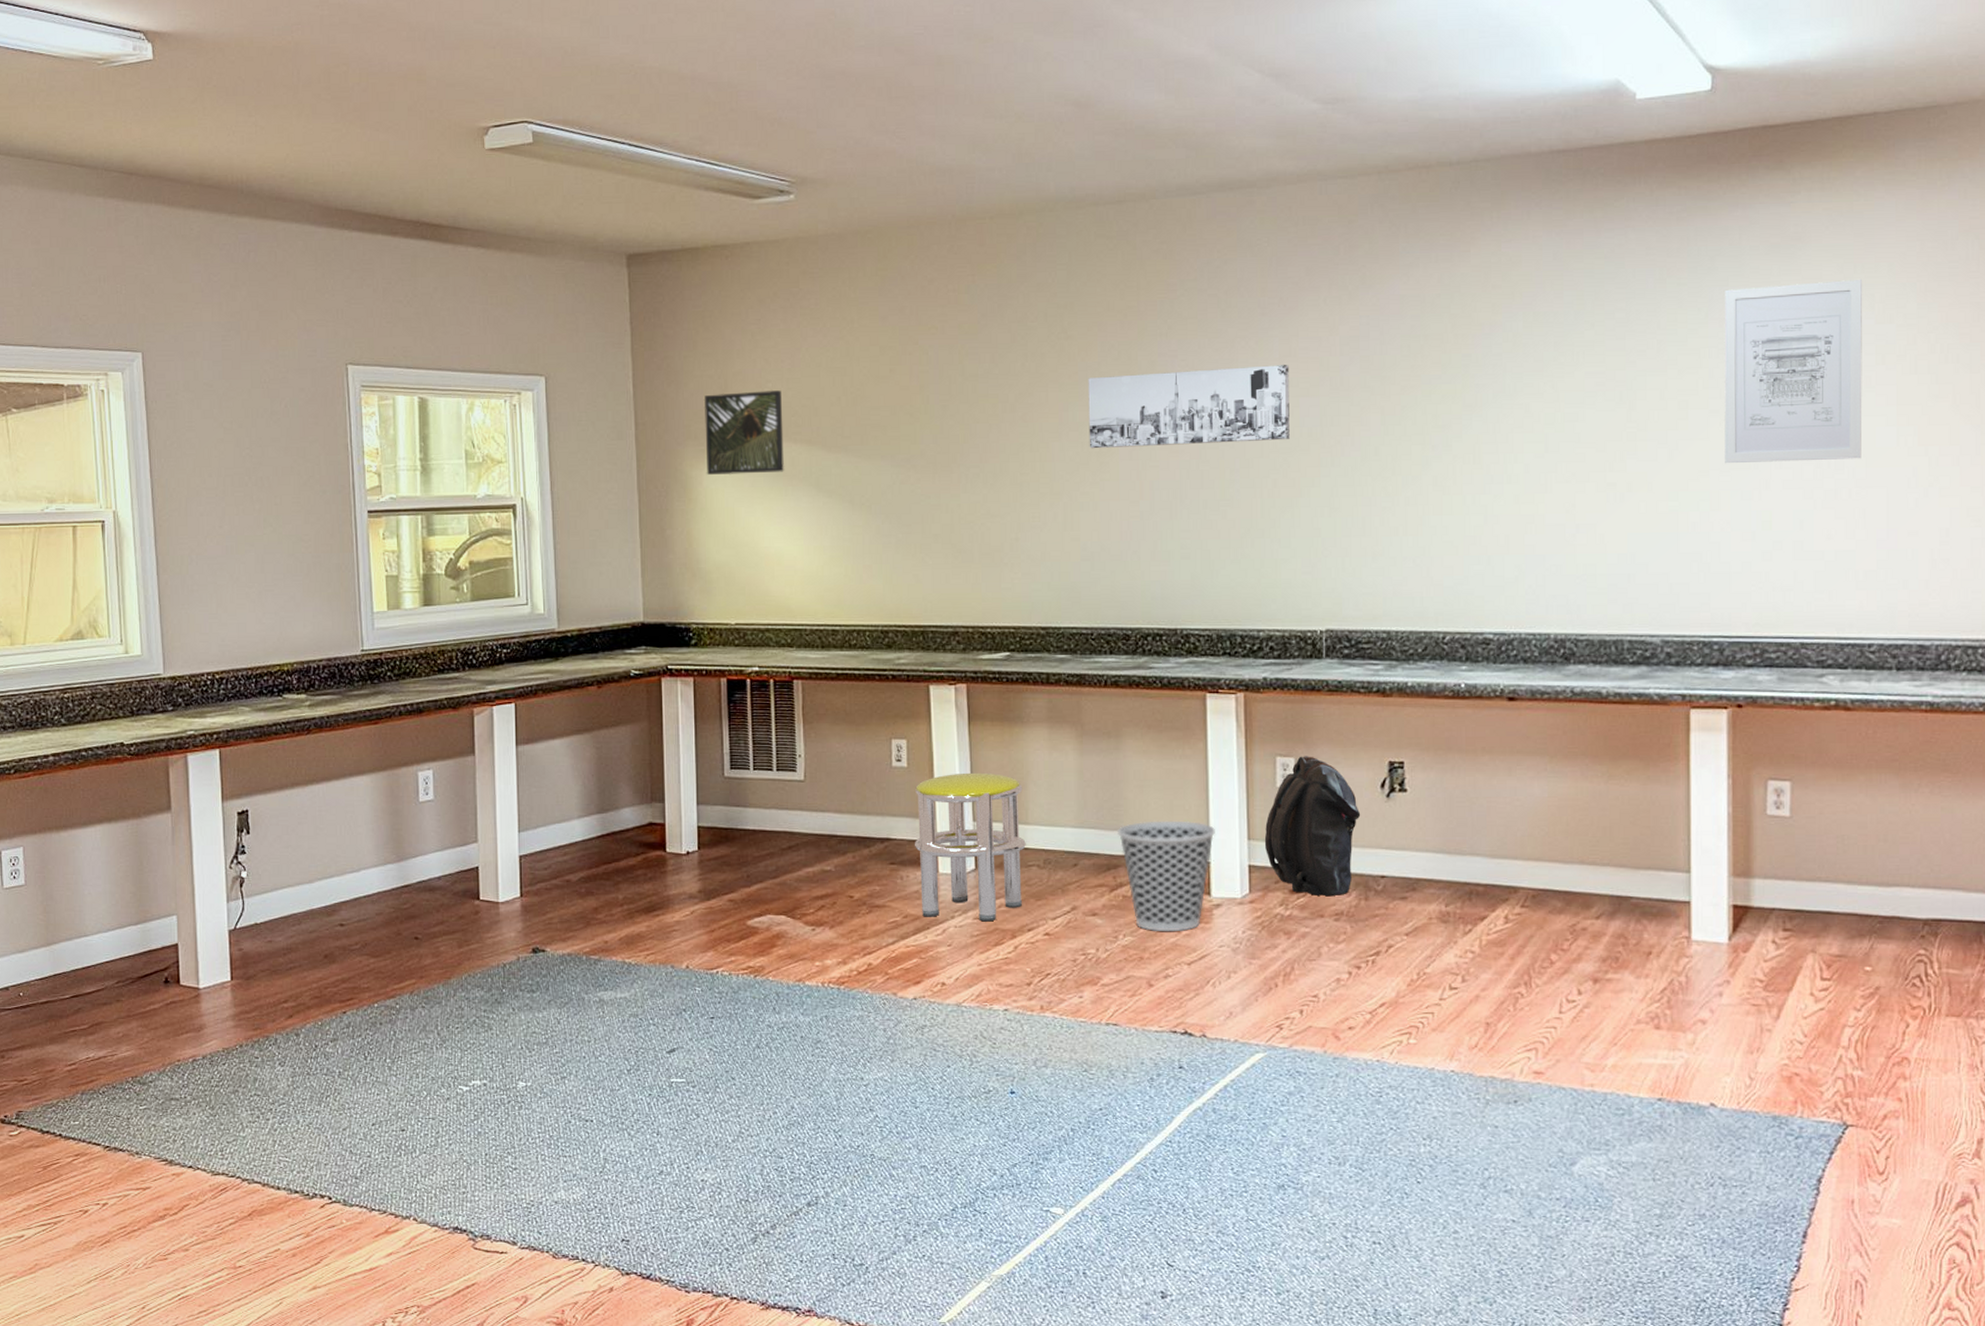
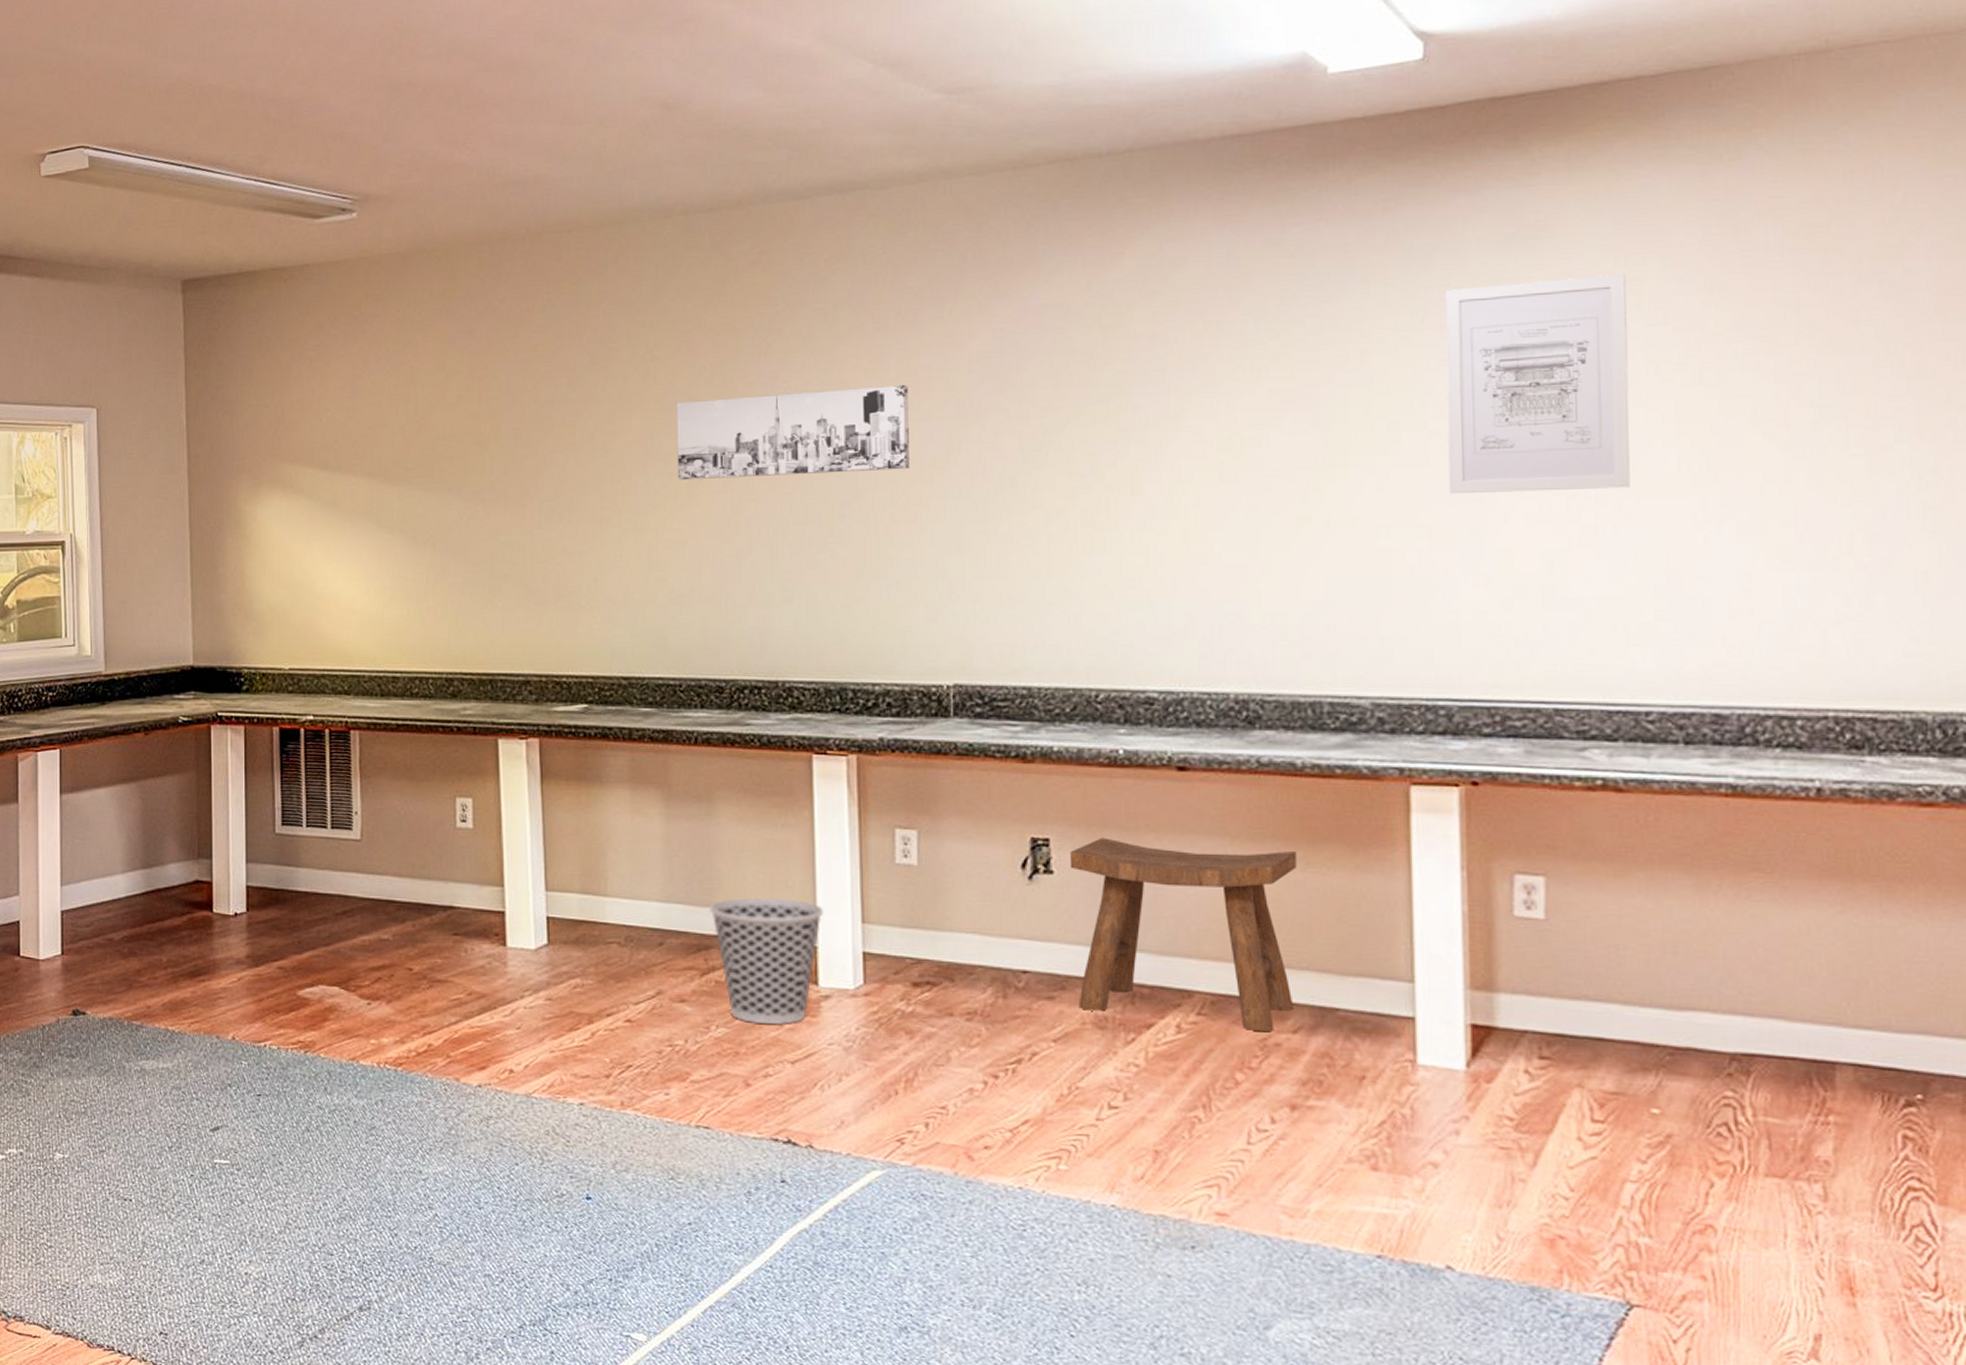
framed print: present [703,390,784,475] -> none [259,420,343,510]
stool: present [914,772,1026,922] -> none [479,836,605,1004]
backpack: present [1264,756,1361,897] -> none [881,828,997,992]
stool: none [1420,759,1601,919] -> present [1069,838,1297,1032]

